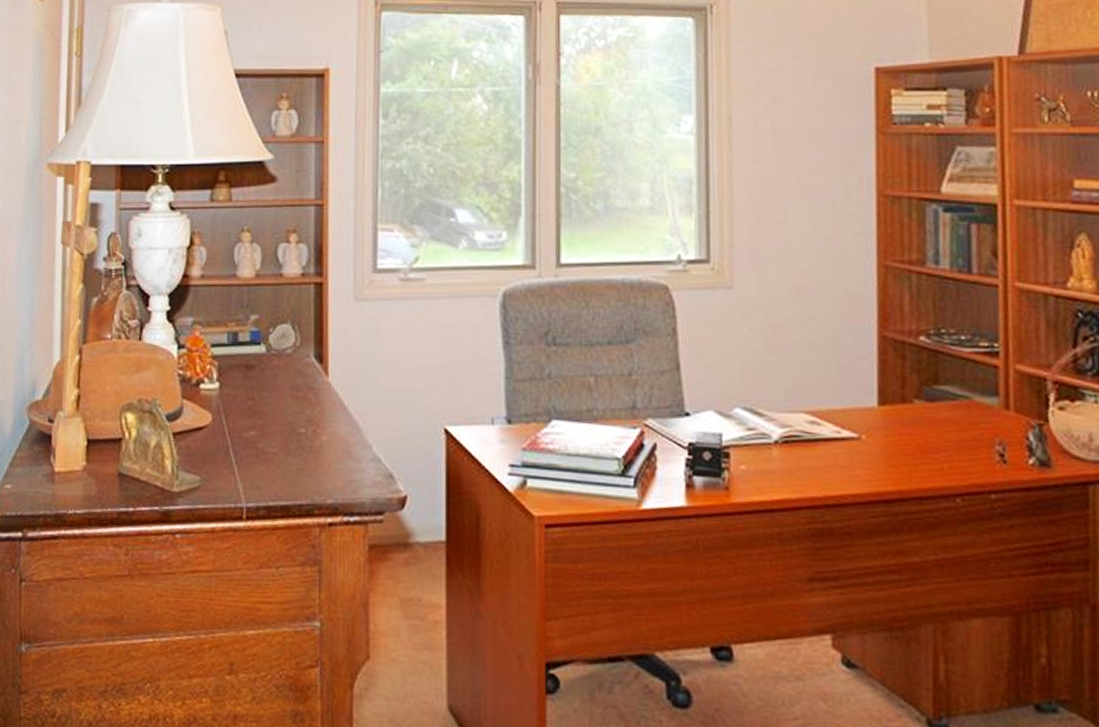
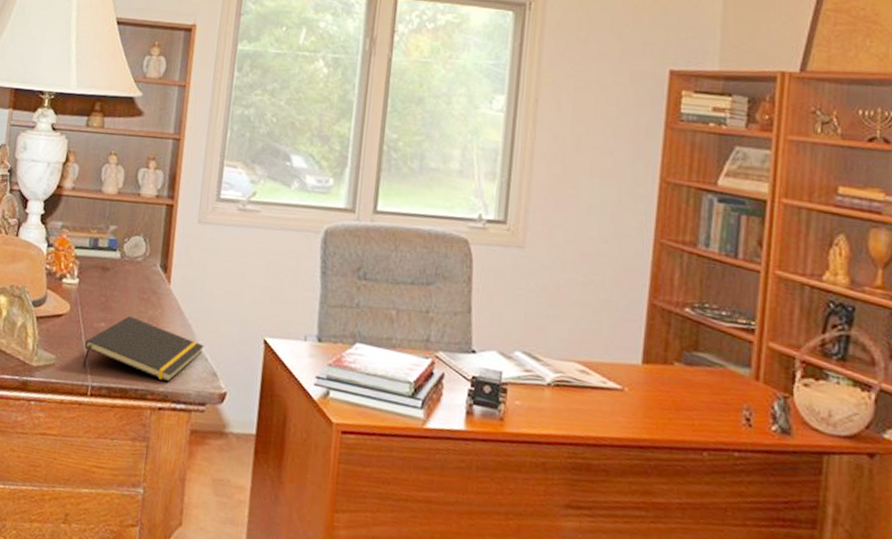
notepad: none [232,420,376,492] -> present [81,316,205,382]

